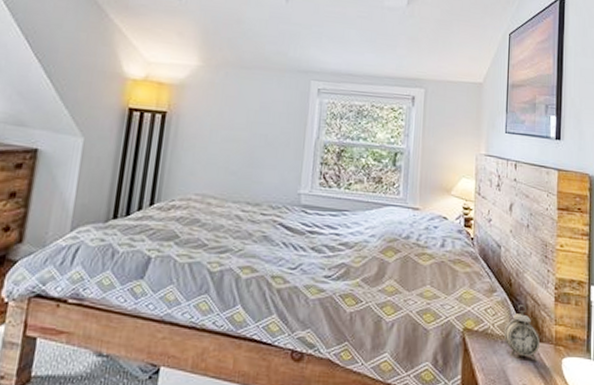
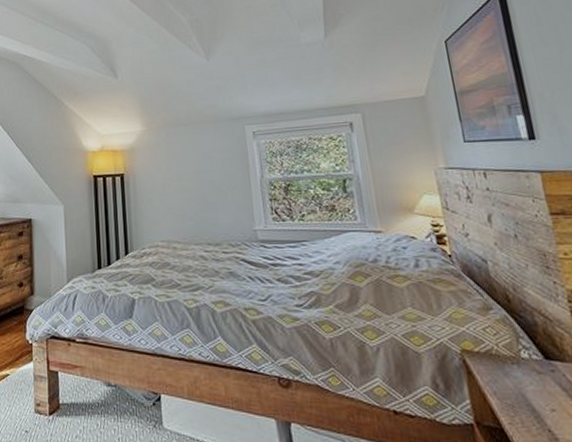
alarm clock: present [503,305,540,362] -> none [511,322,565,385]

